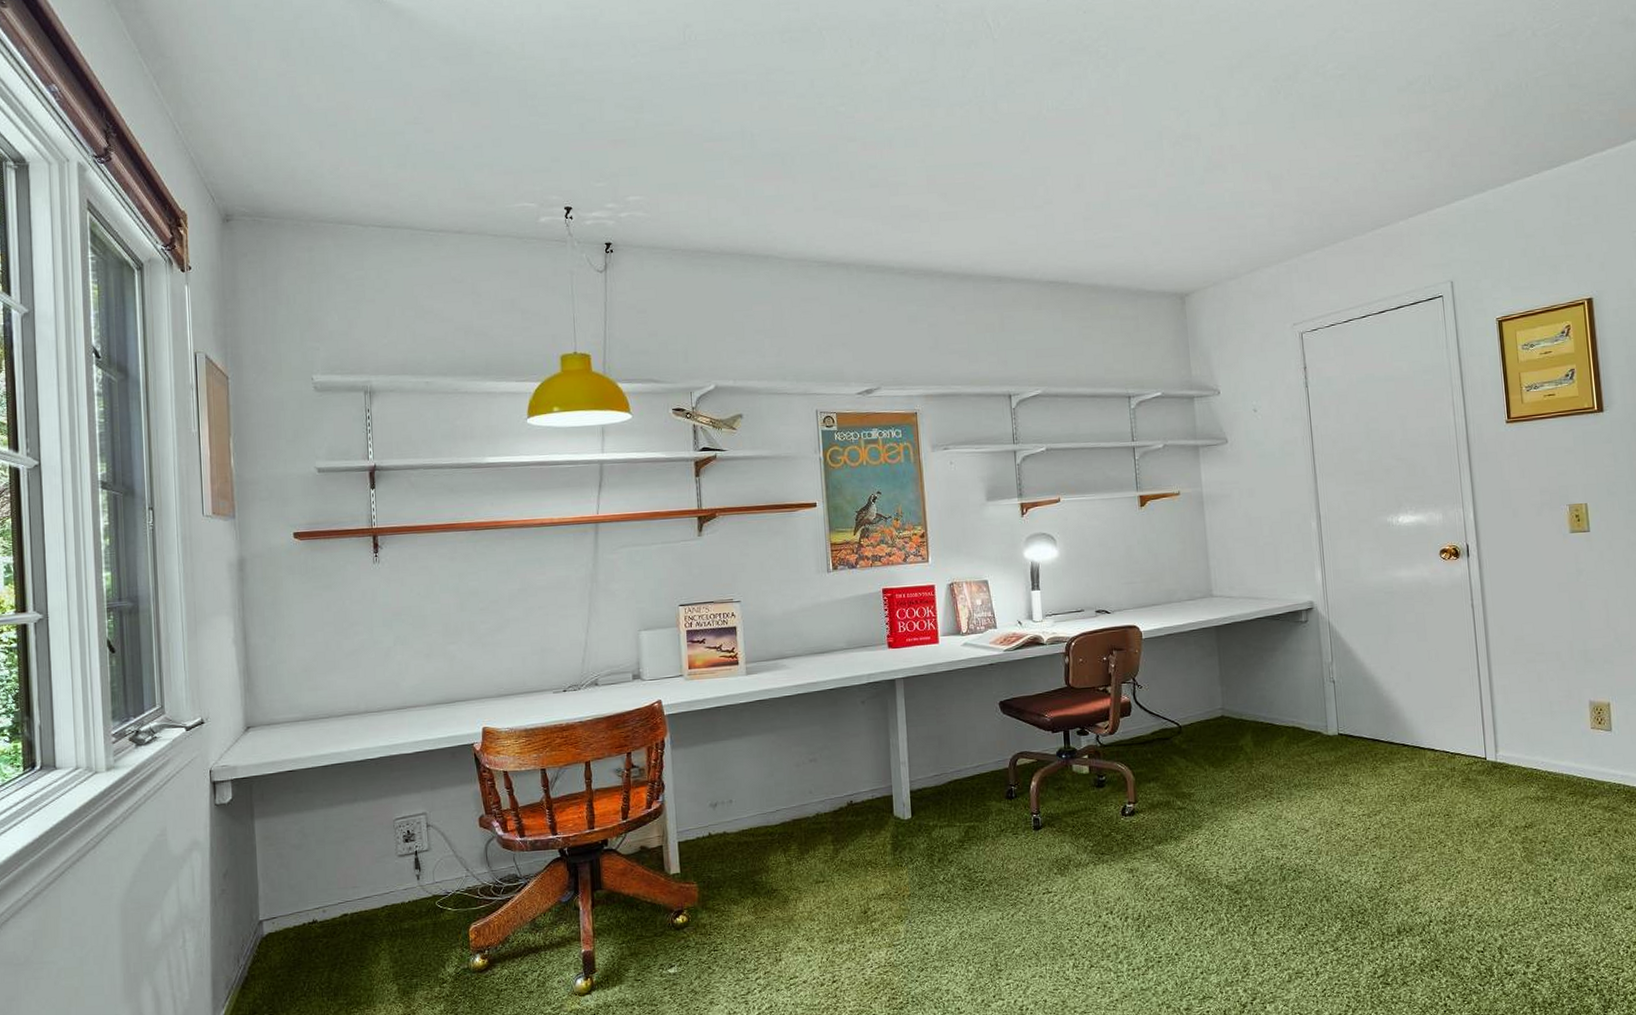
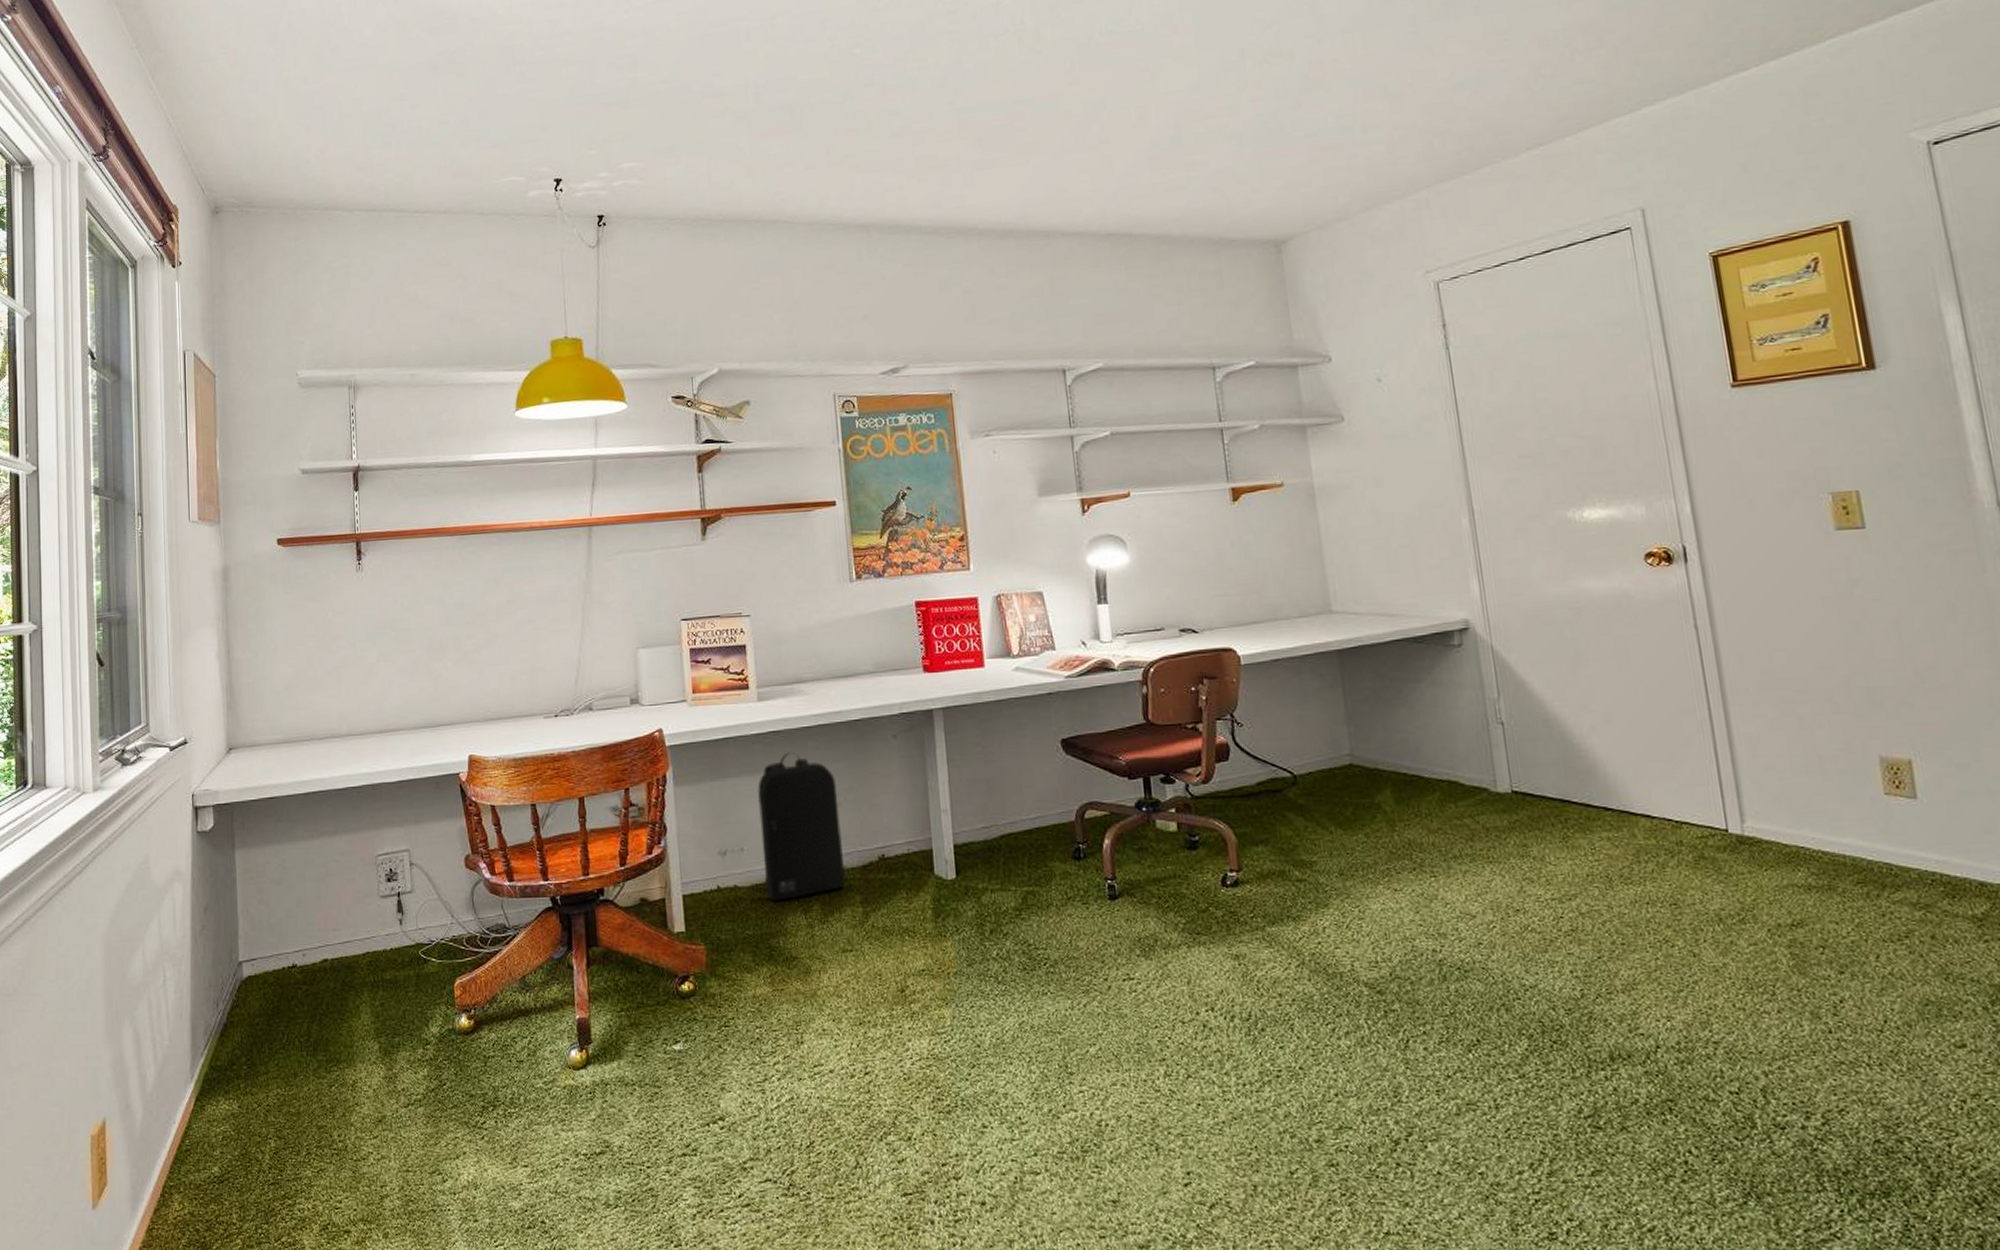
backpack: none [744,717,820,844] -> present [757,752,847,901]

